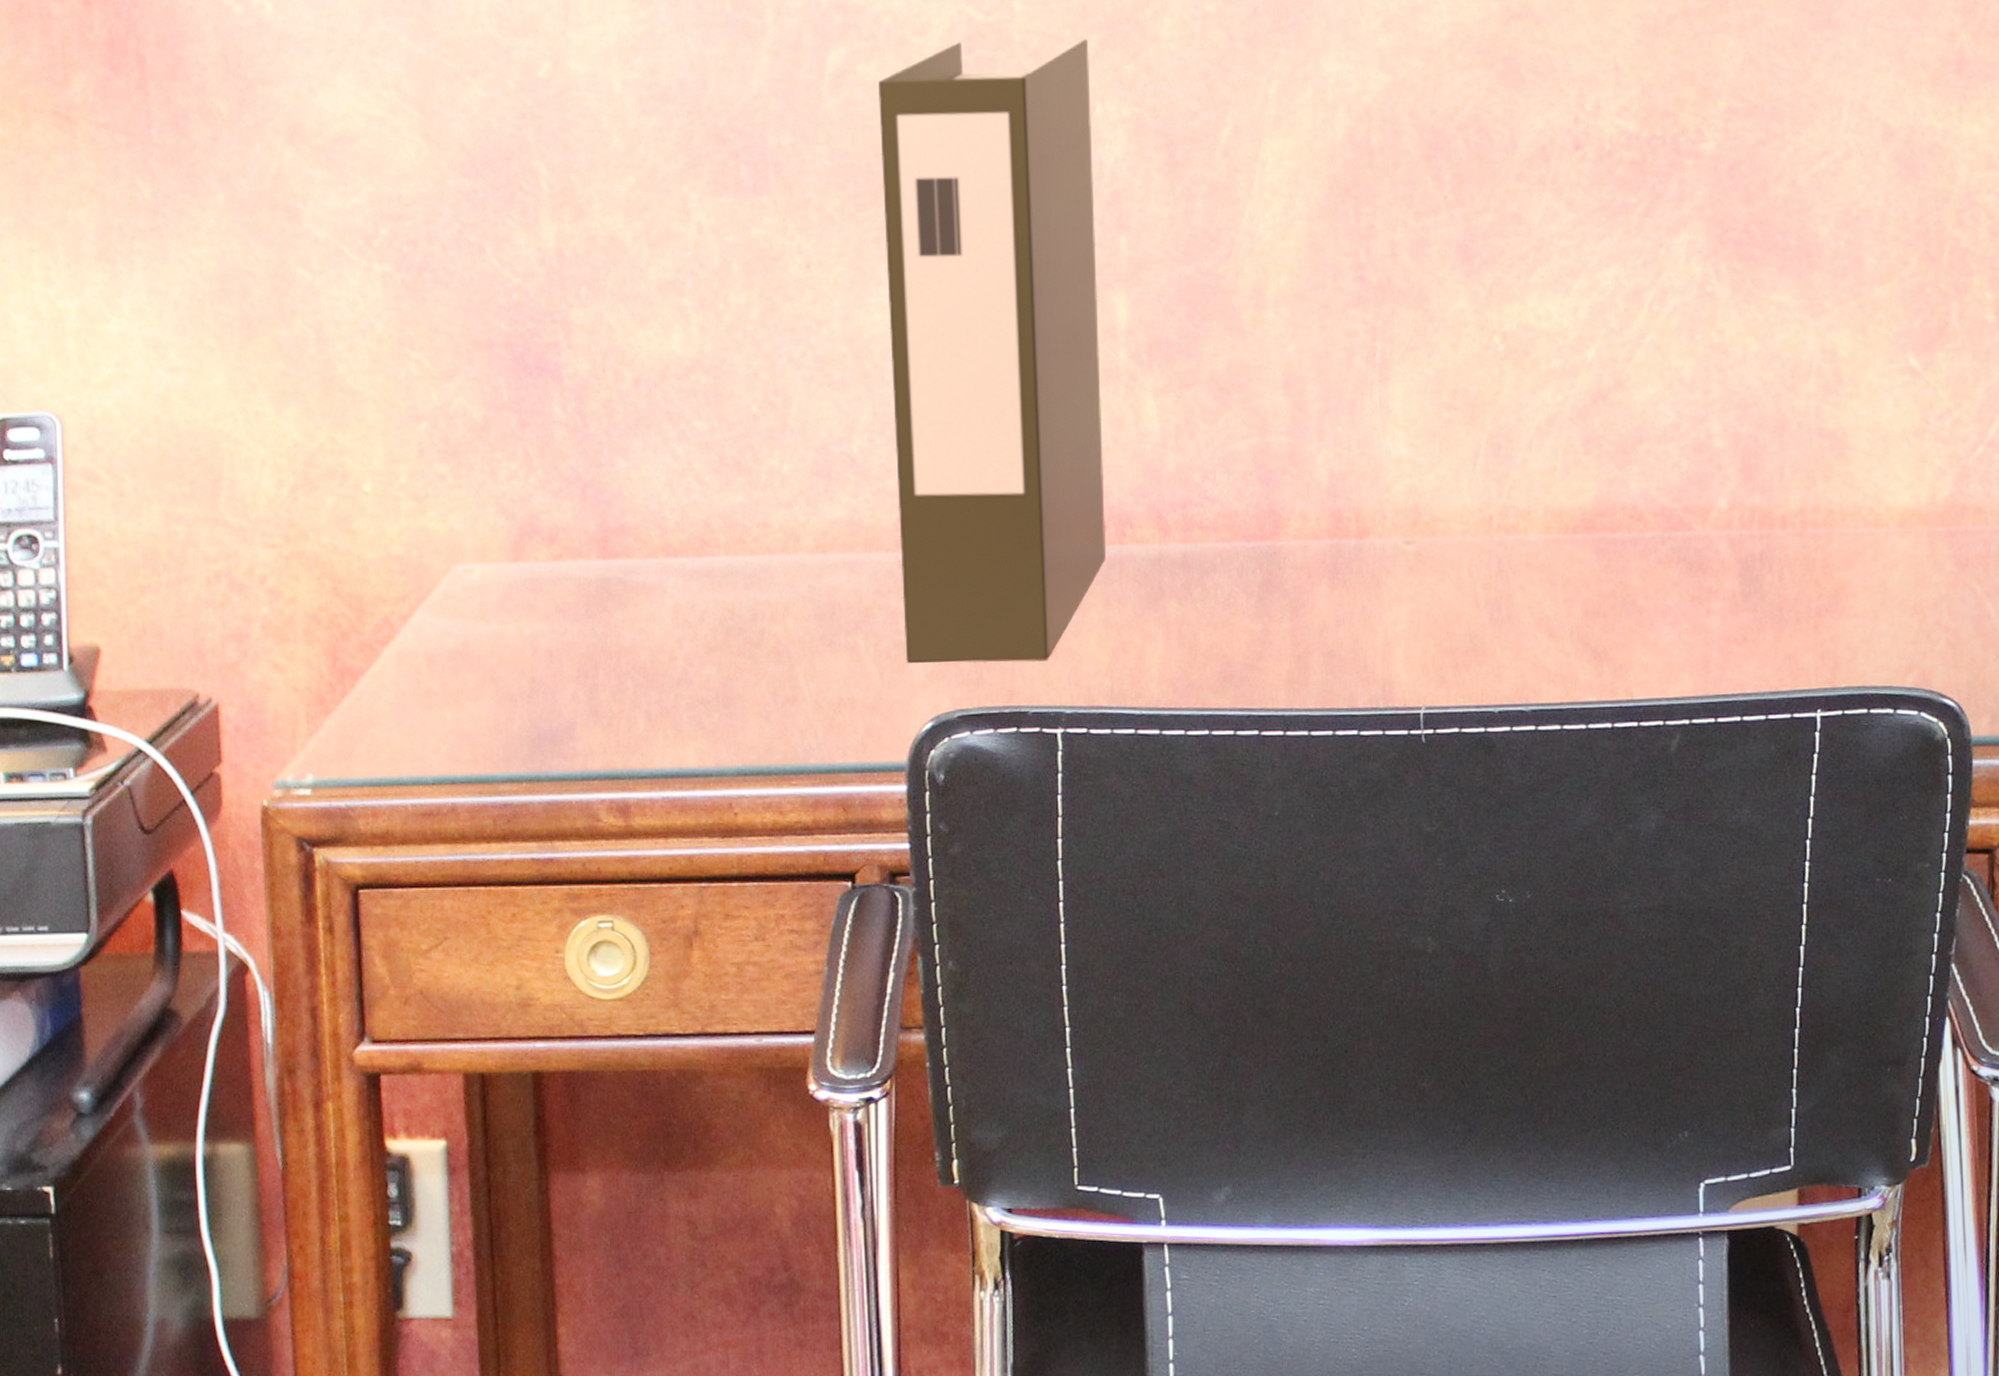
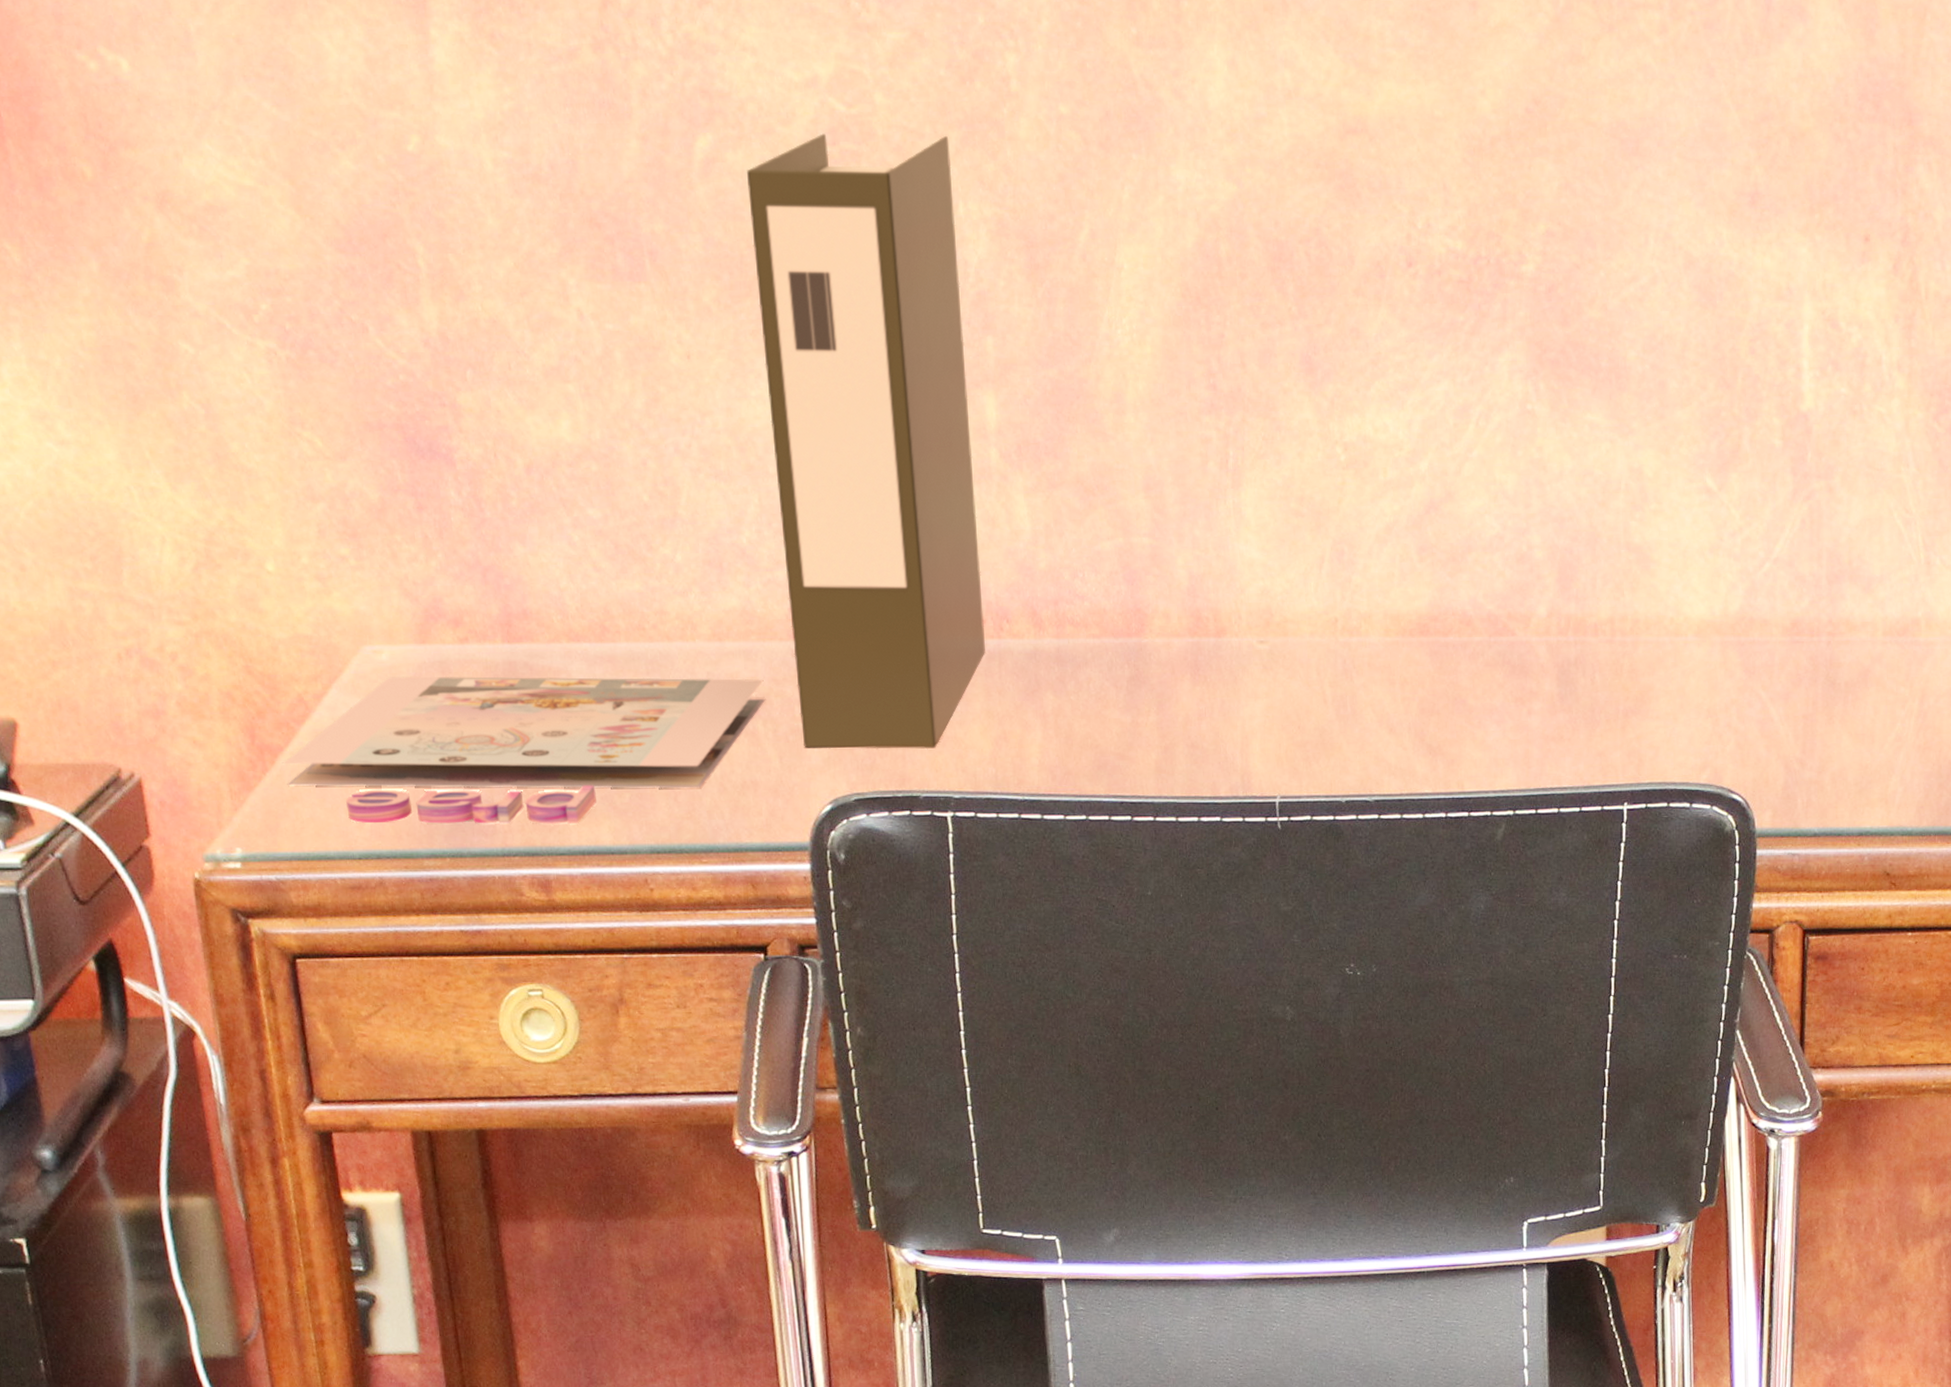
magazine: none [363,591,869,747] -> present [283,675,766,824]

